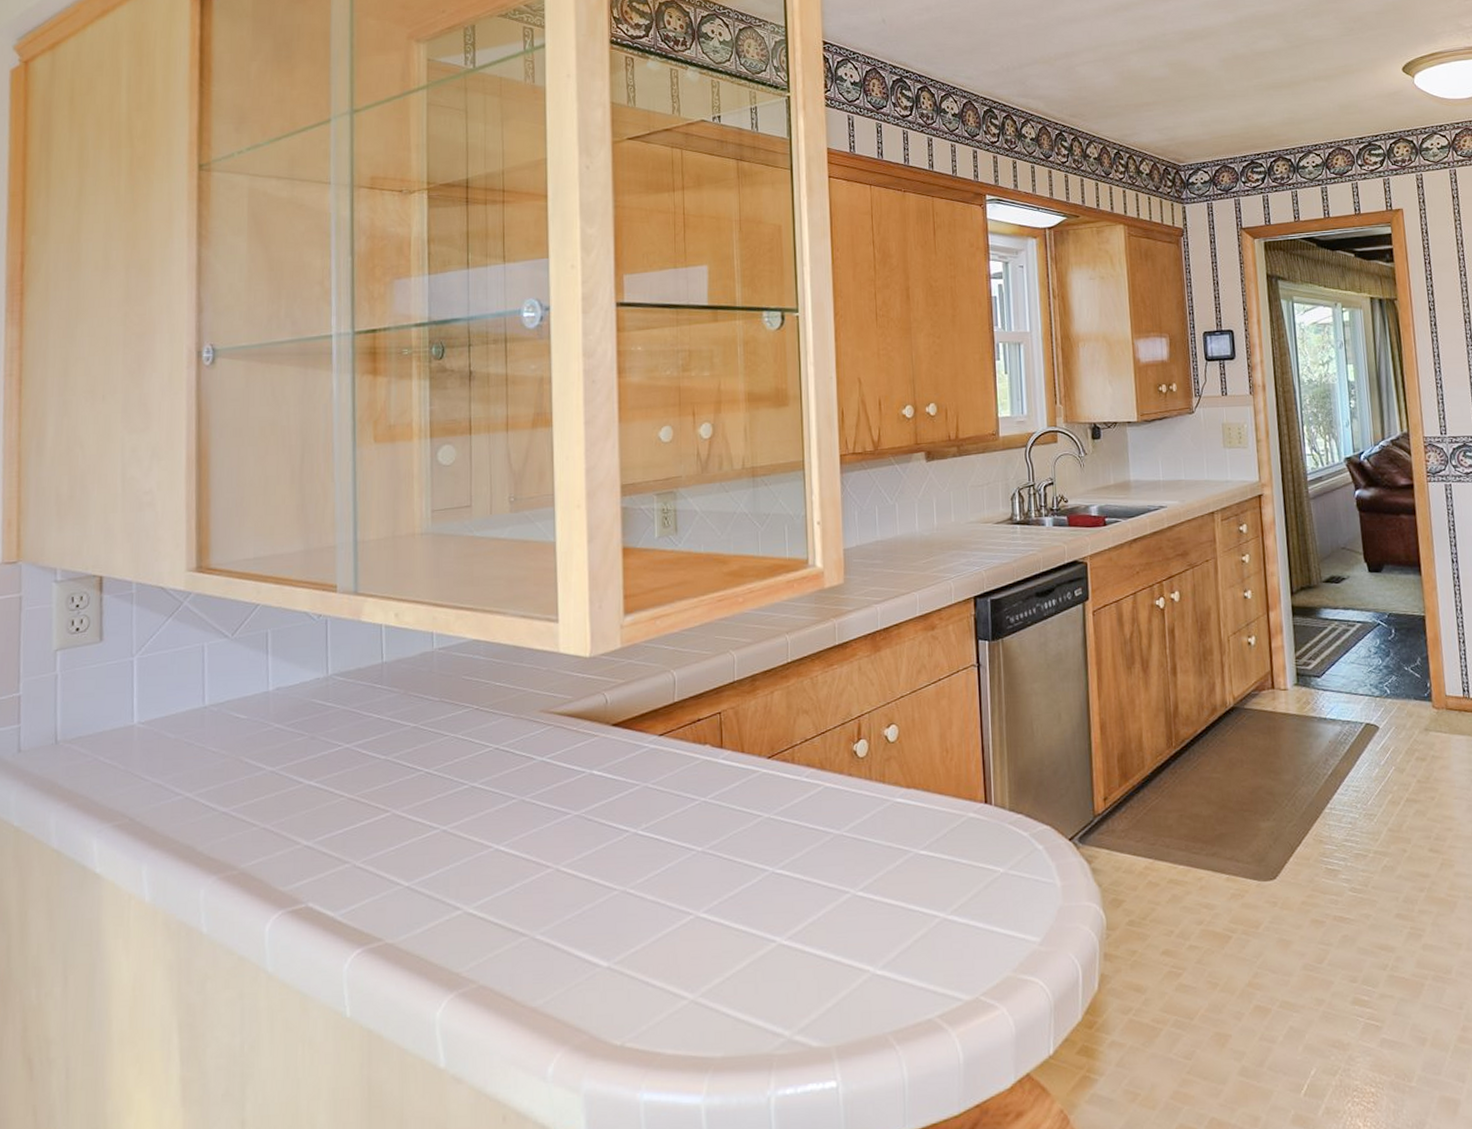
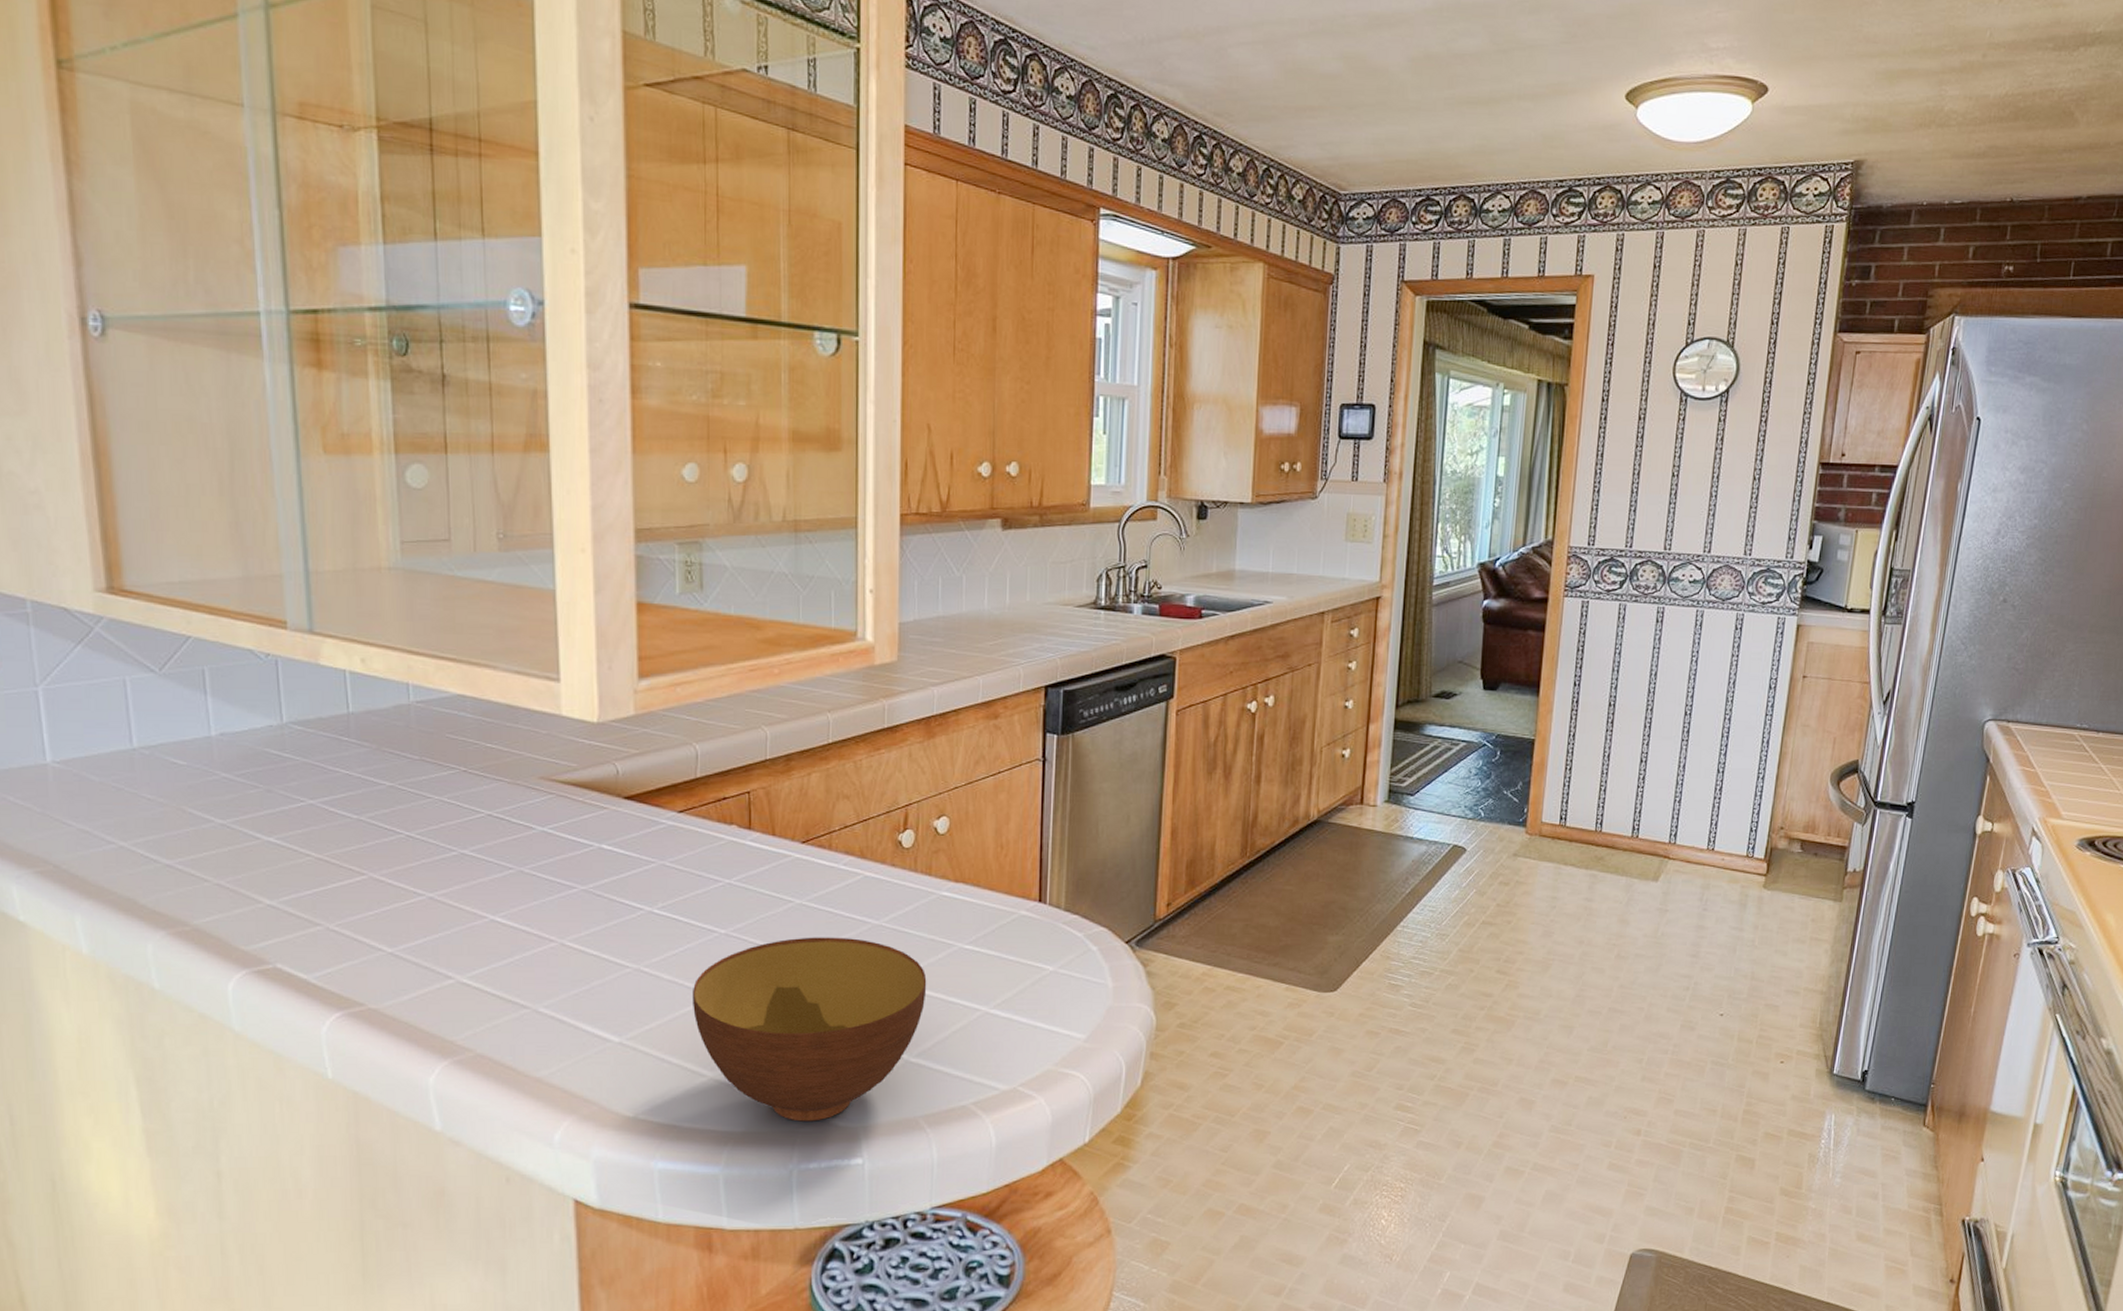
bowl: none [673,848,888,1044] -> present [692,937,927,1122]

